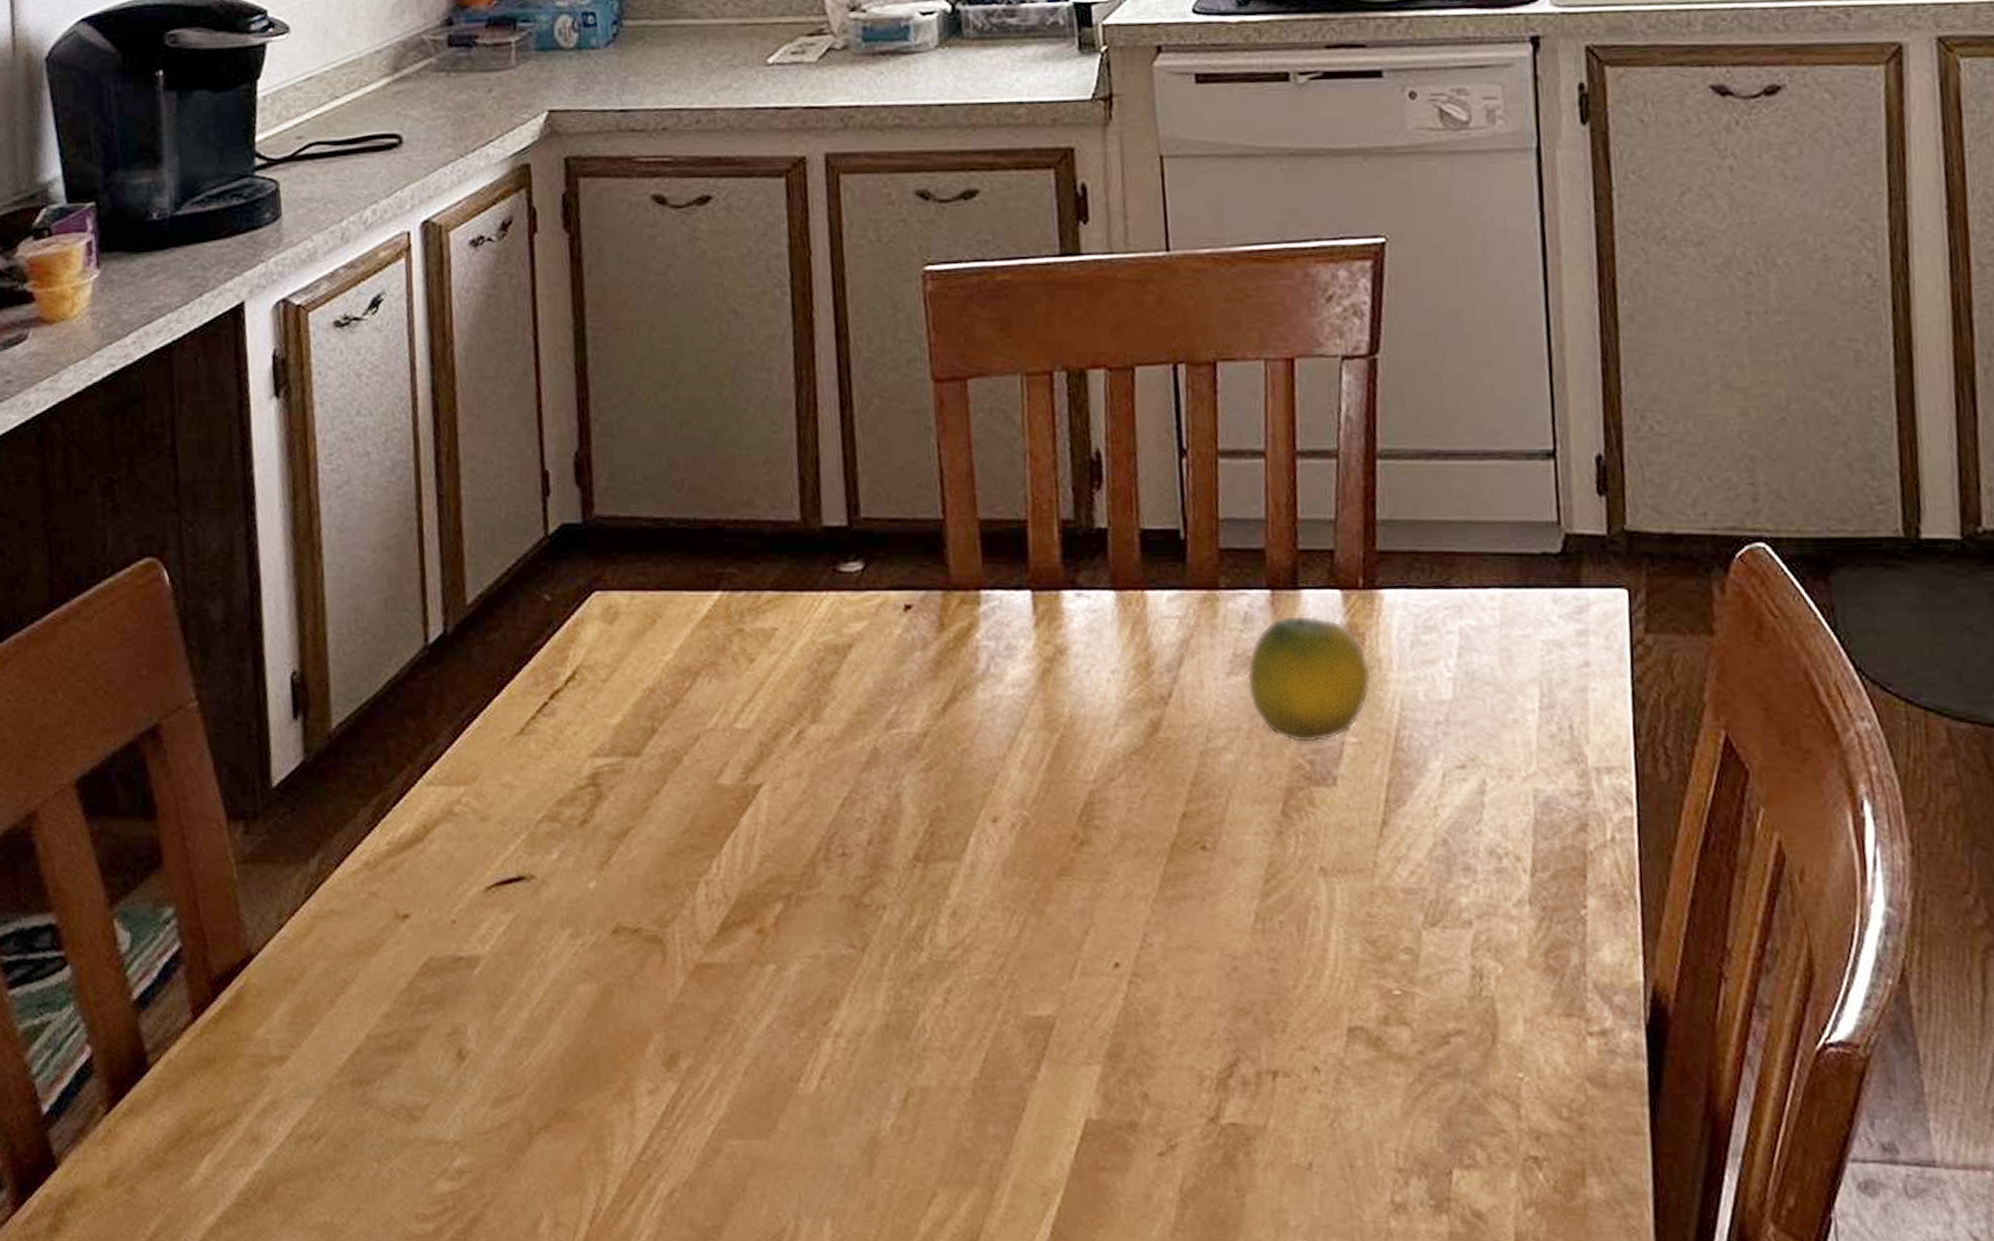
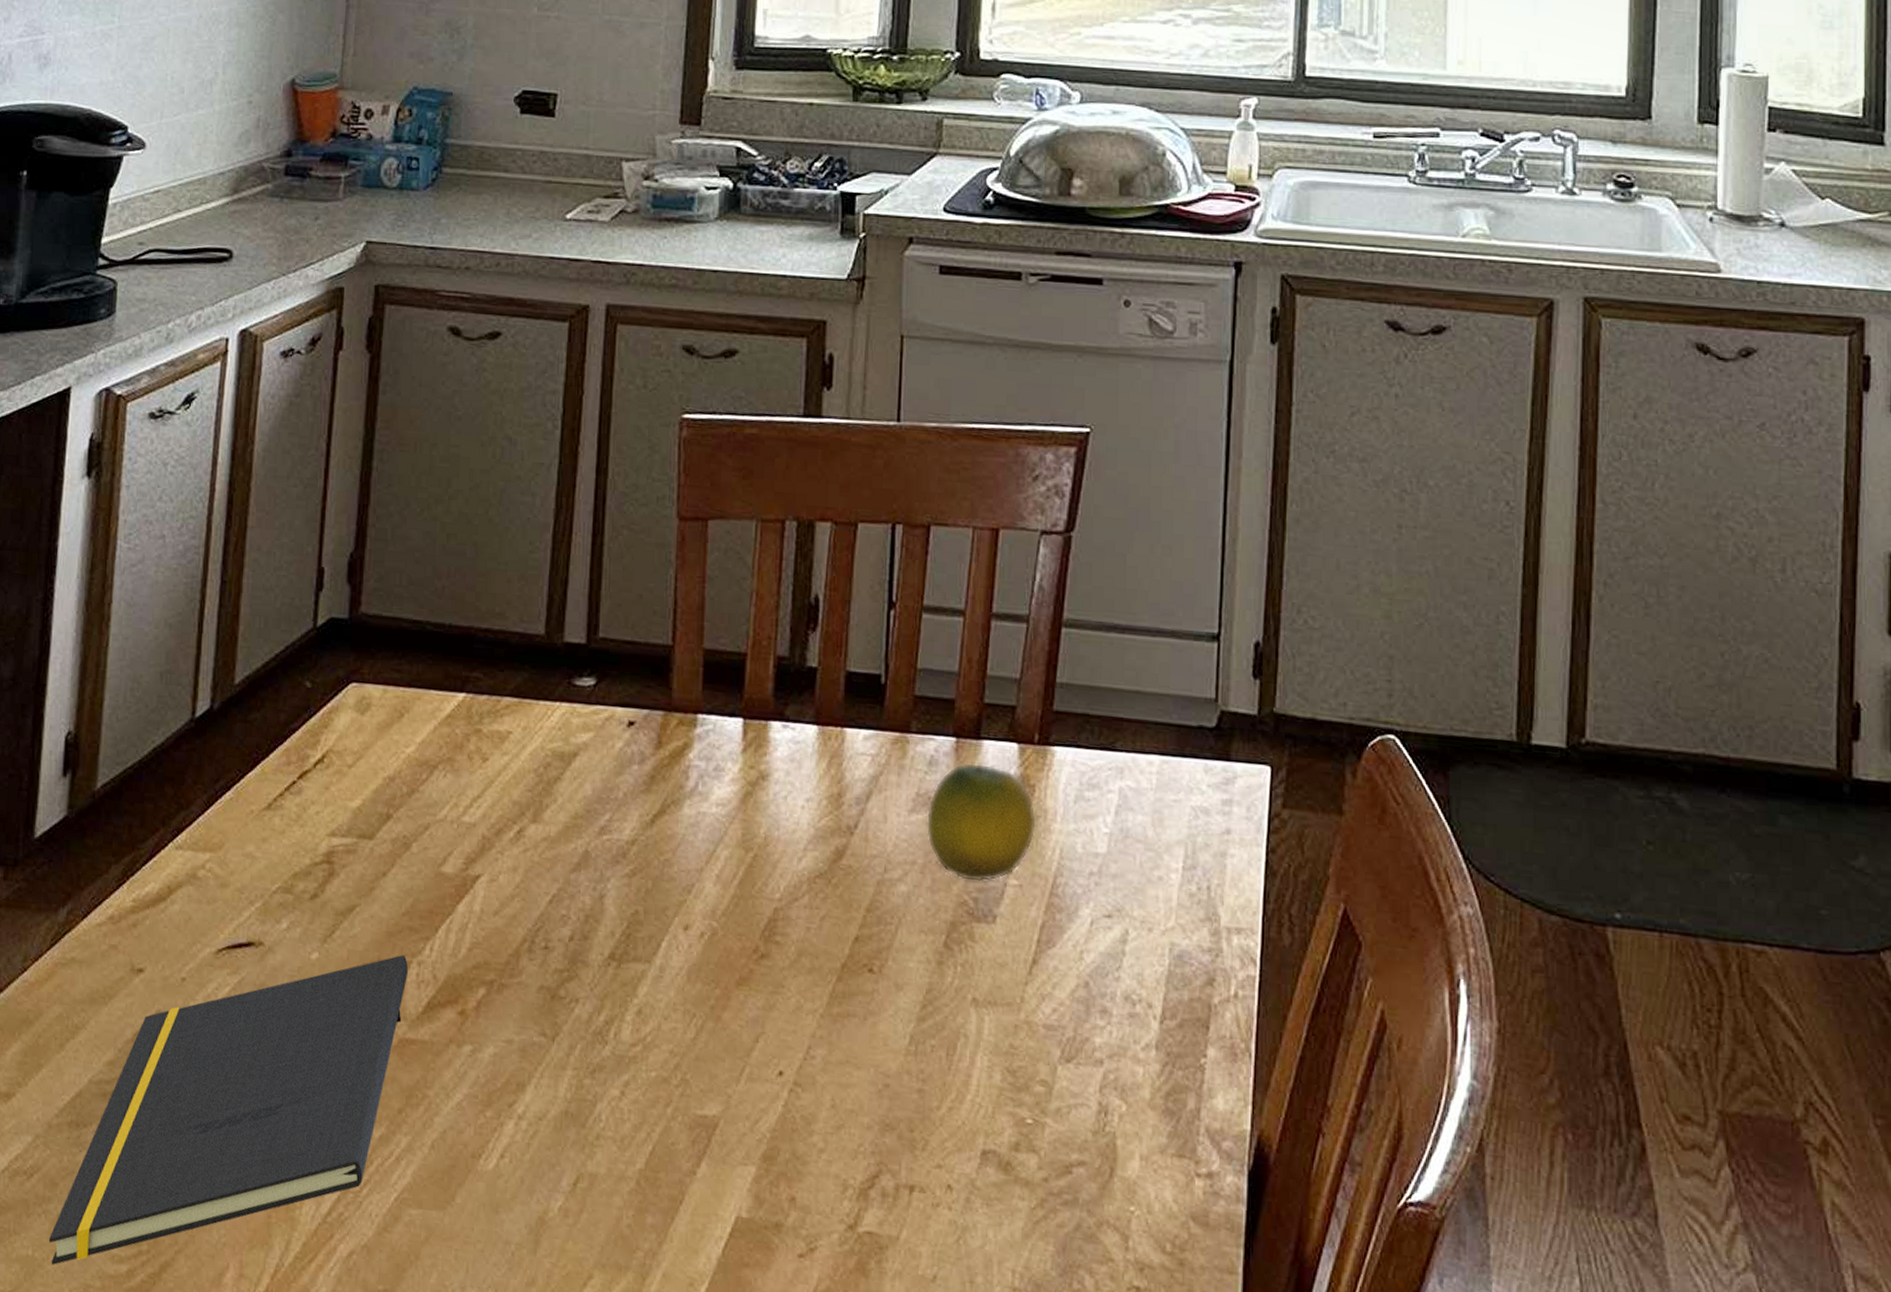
notepad: none [346,876,696,1229] -> present [48,955,408,1265]

